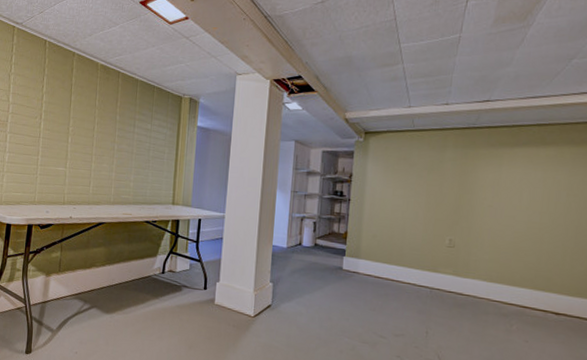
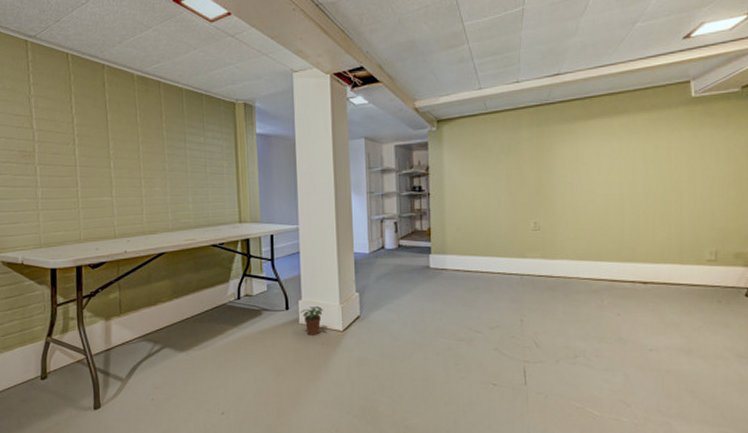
potted plant: none [216,290,238,317] -> present [299,306,323,335]

